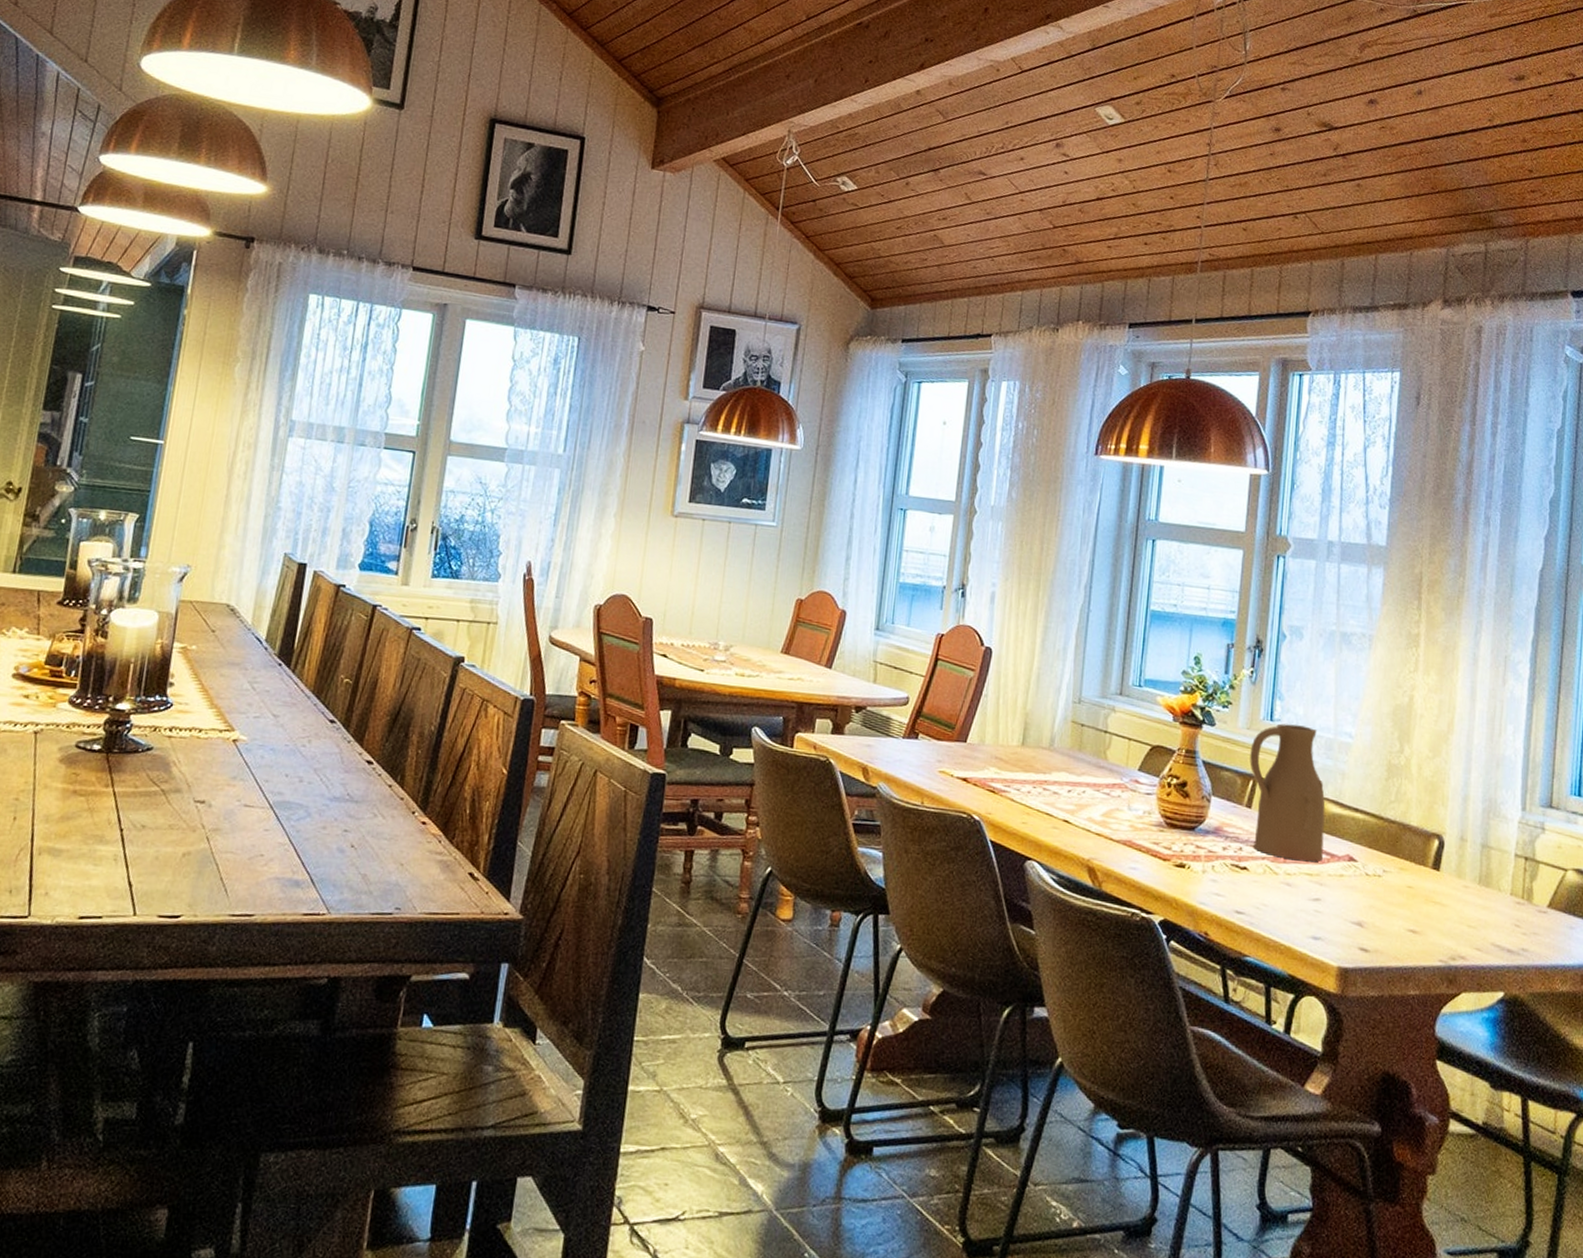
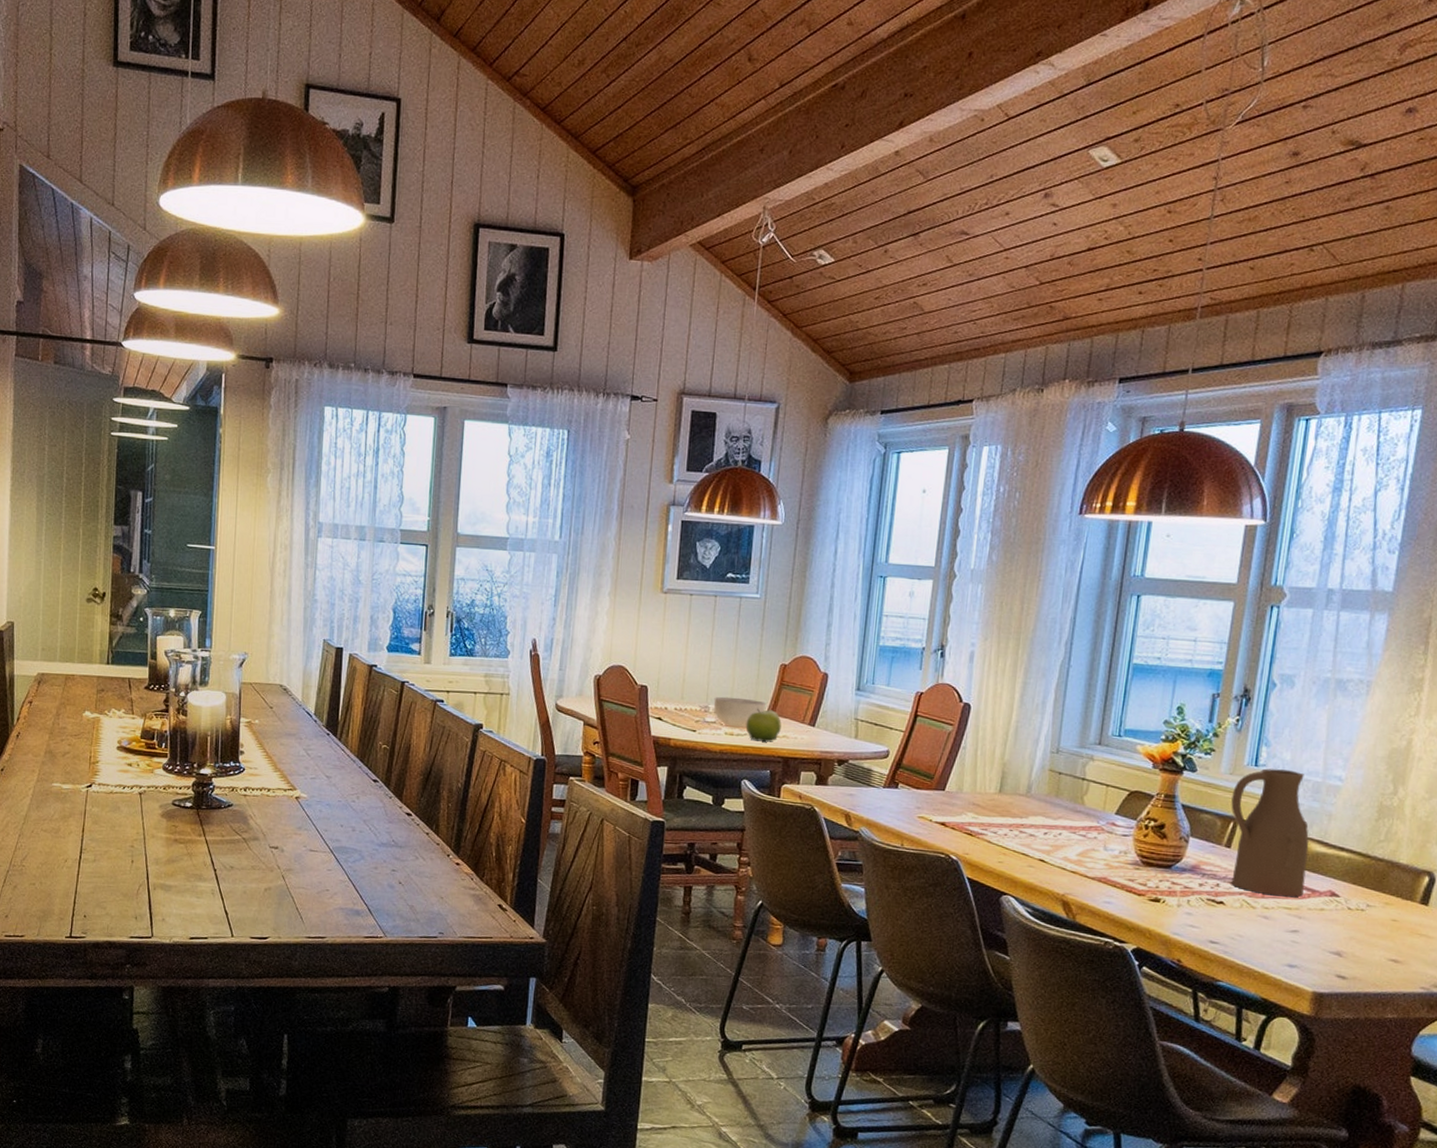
bowl: none [724,632,780,670] -> present [714,696,765,729]
fruit: none [758,647,797,685] -> present [745,709,782,742]

